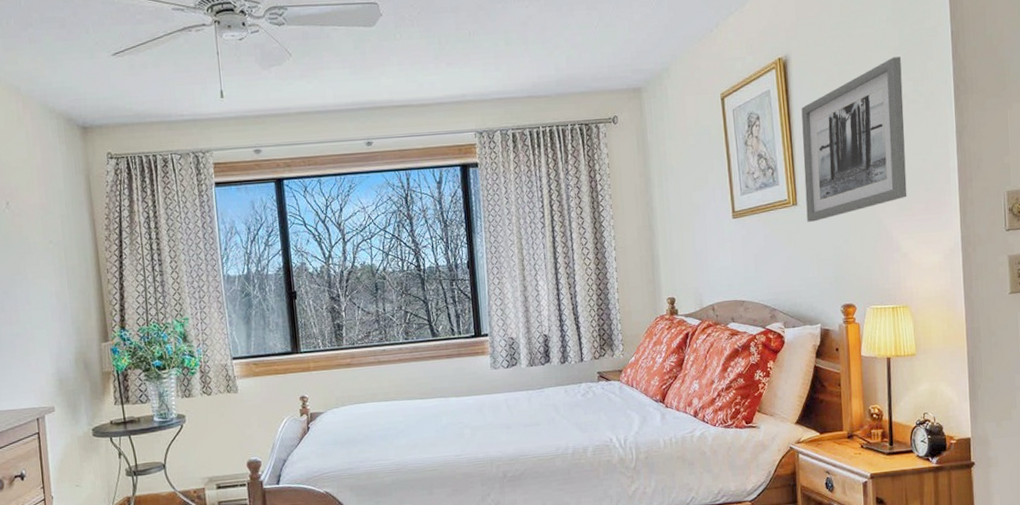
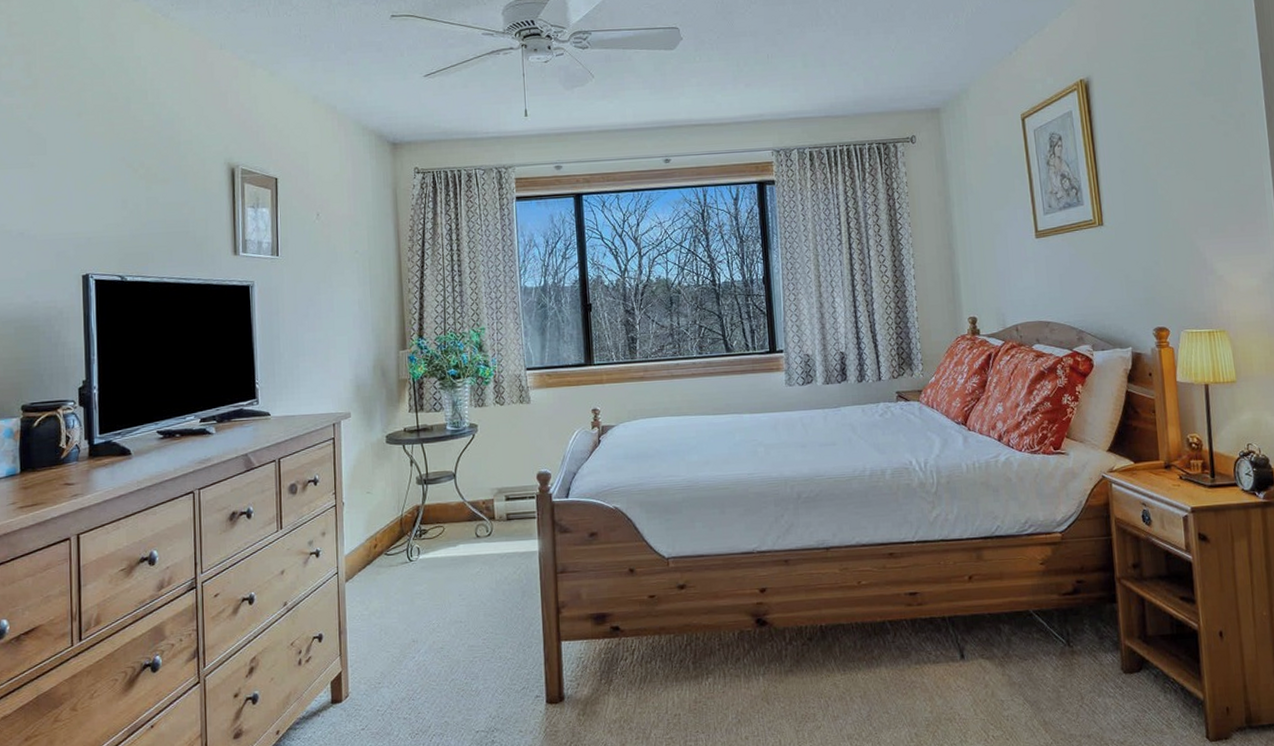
wall art: present [801,57,907,222] -> none [1105,78,1220,243]

